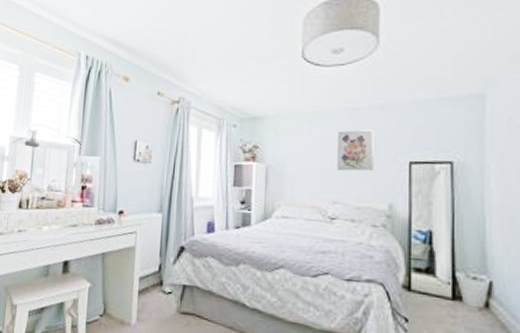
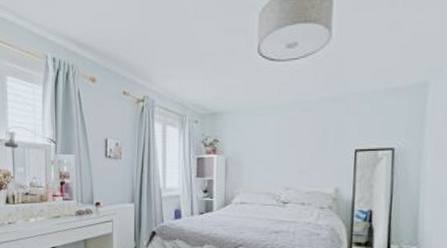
wall art: present [337,130,374,172] -> none [290,121,324,160]

